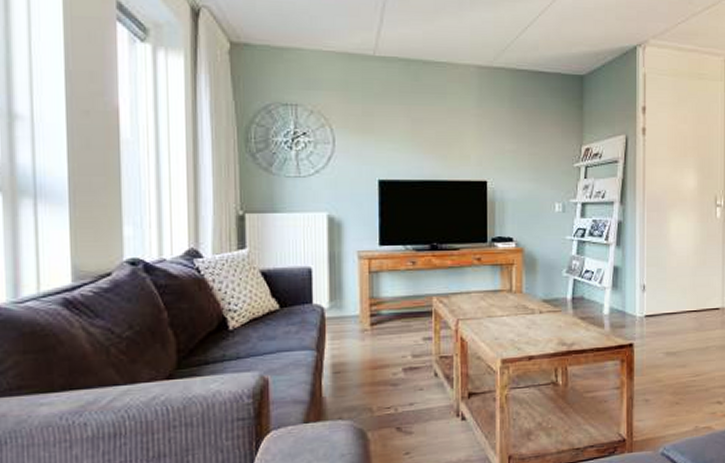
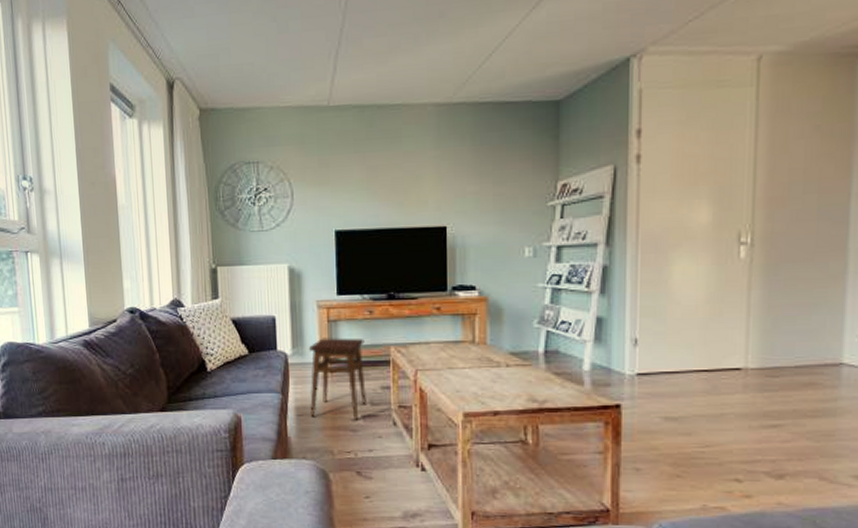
stool: none [347,289,408,375] -> present [308,338,366,421]

